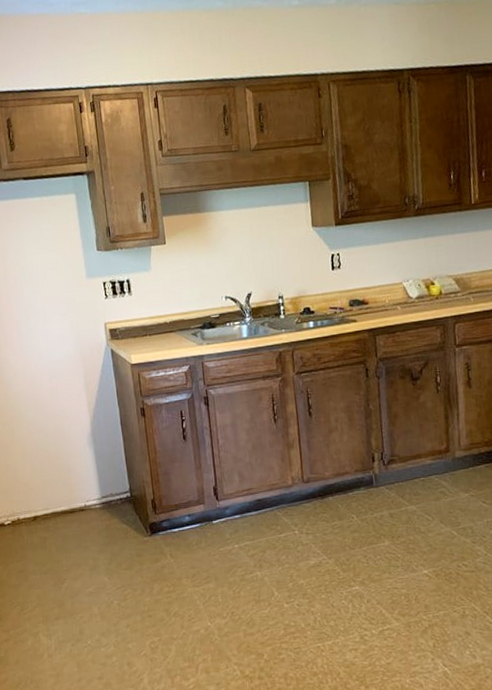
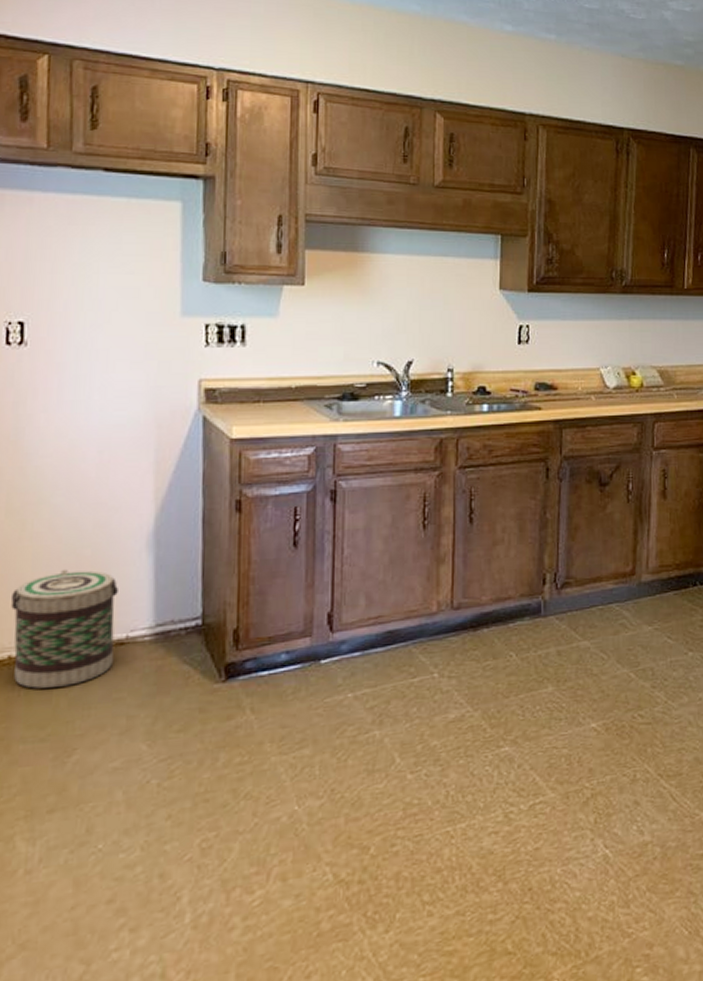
basket: none [13,460,79,540] -> present [11,569,118,689]

